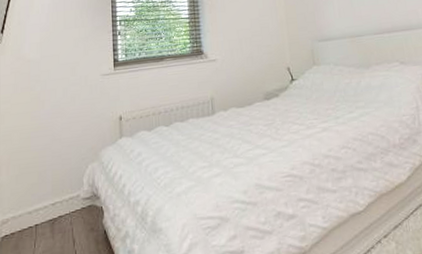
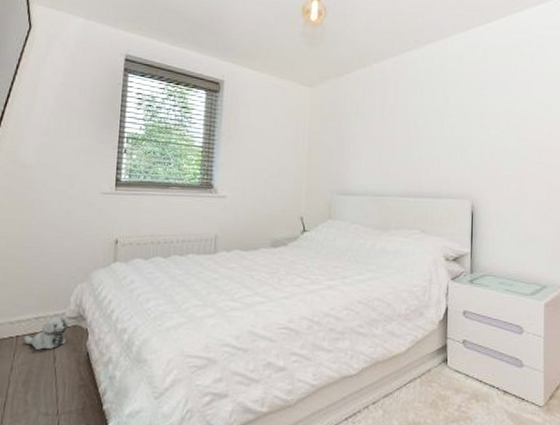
plush toy: none [43,199,84,236] -> present [24,316,69,350]

